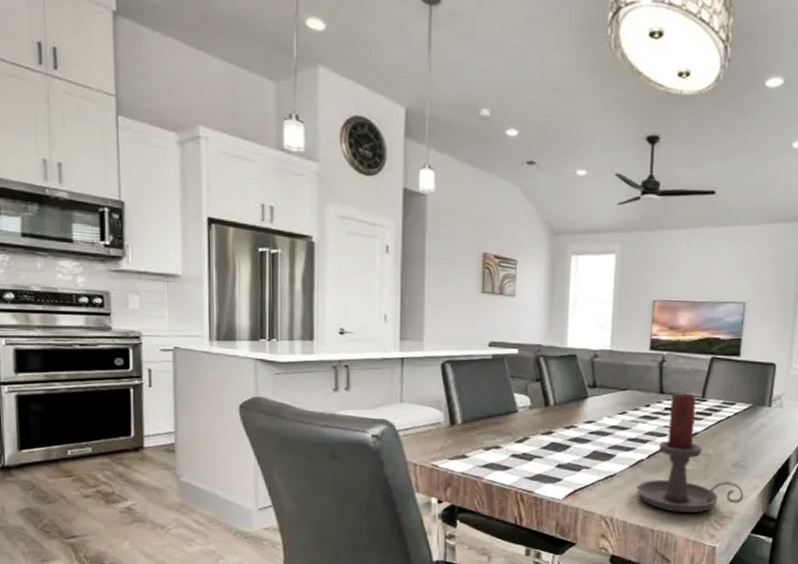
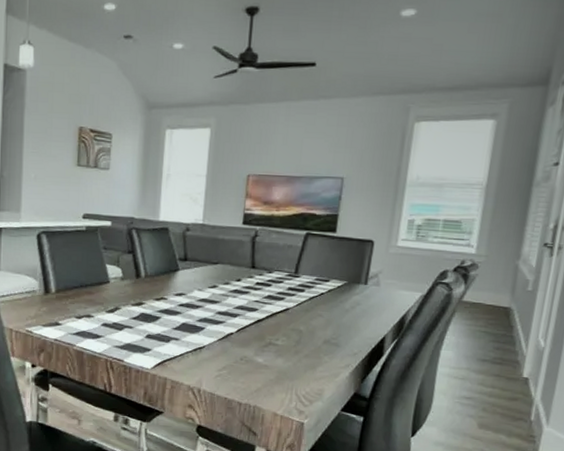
candle holder: present [637,393,744,513] -> none [225,269,335,388]

